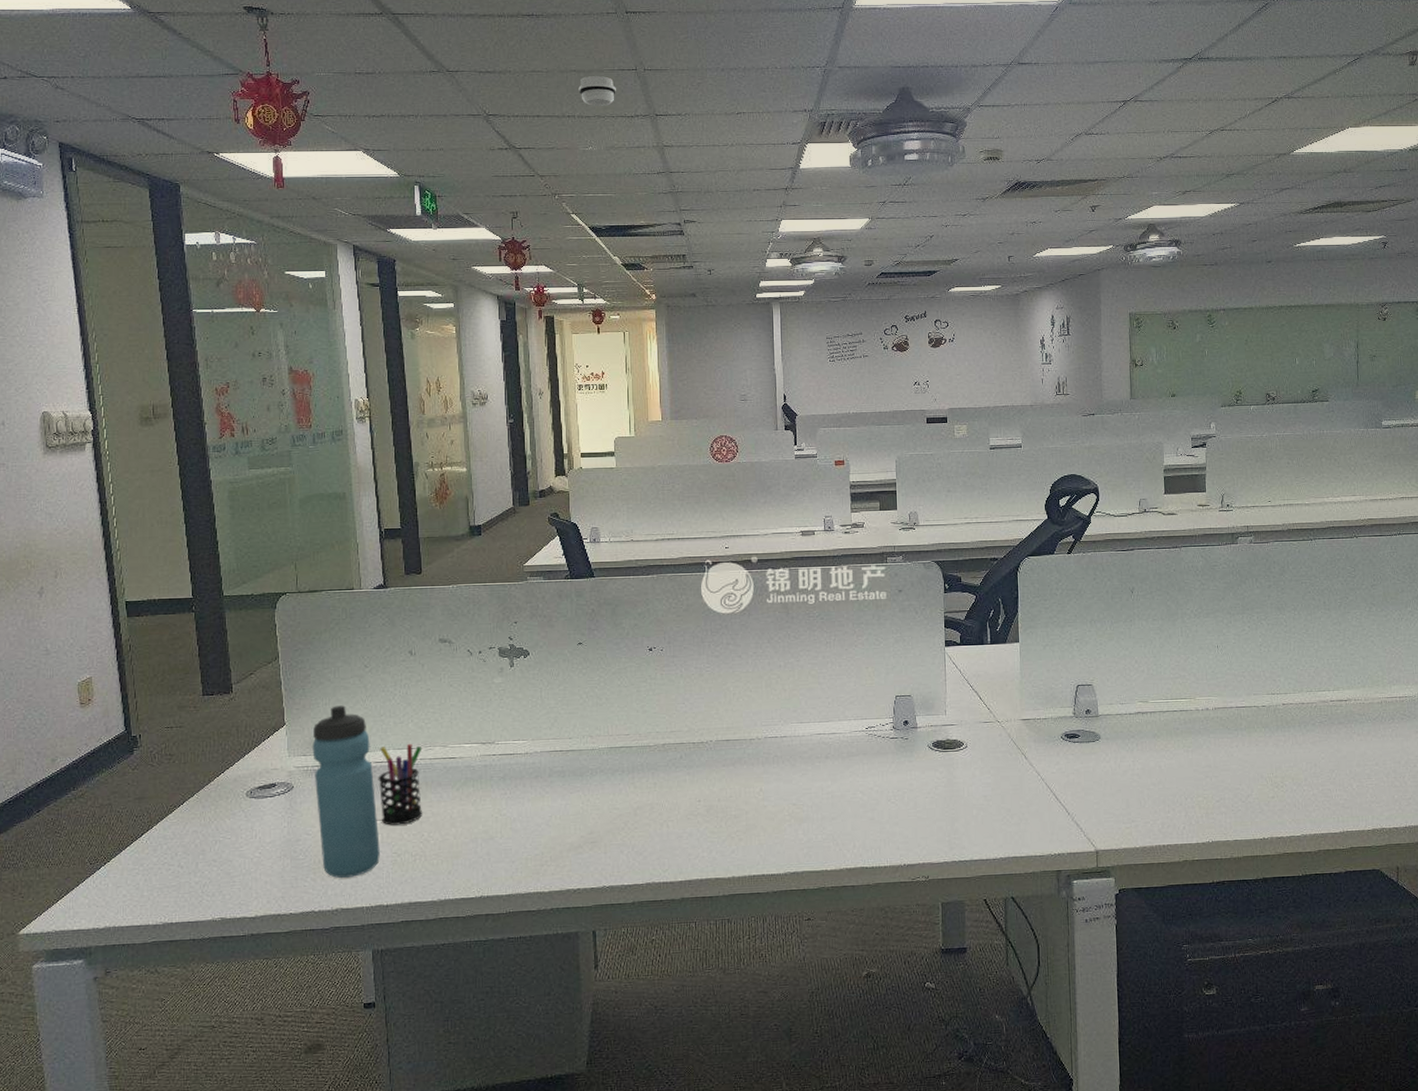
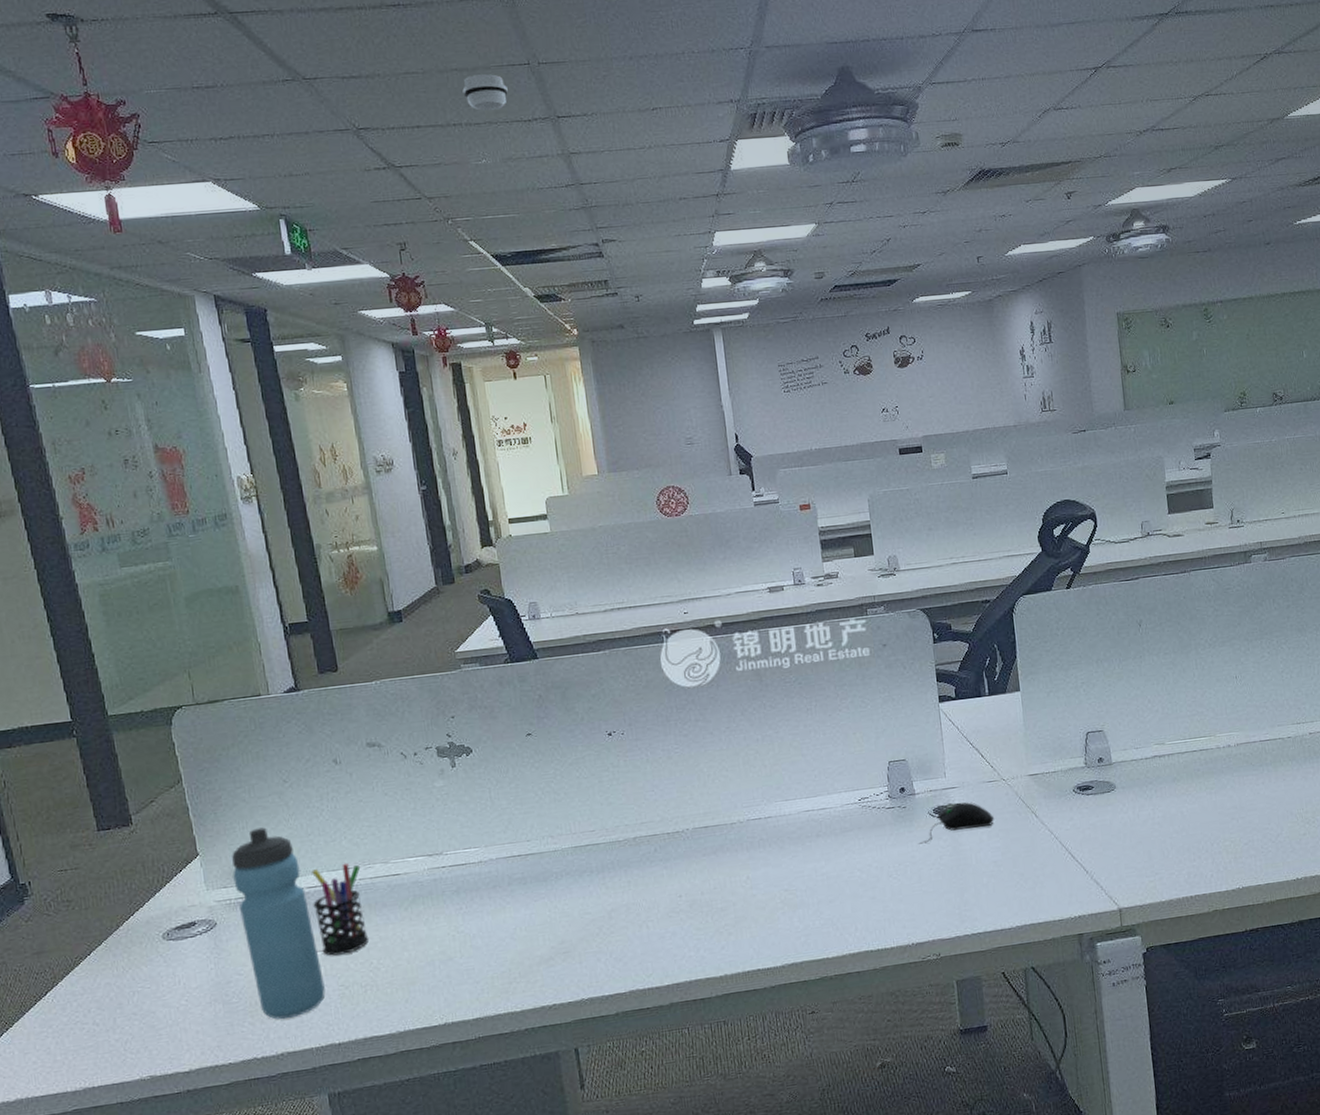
computer mouse: none [916,739,988,774] -> present [917,802,995,844]

